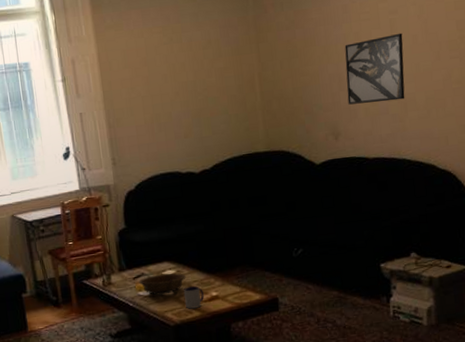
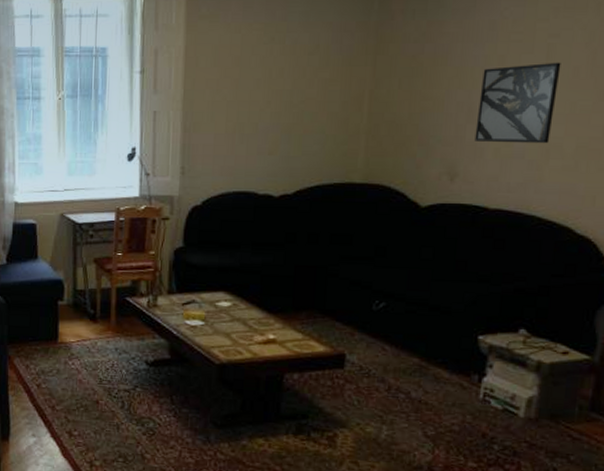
decorative bowl: present [139,273,186,296] -> none [187,304,243,328]
mug: present [183,286,205,309] -> none [235,324,260,350]

